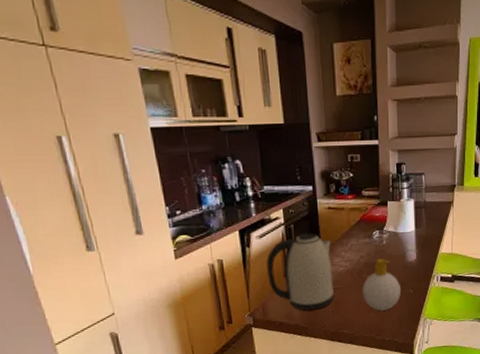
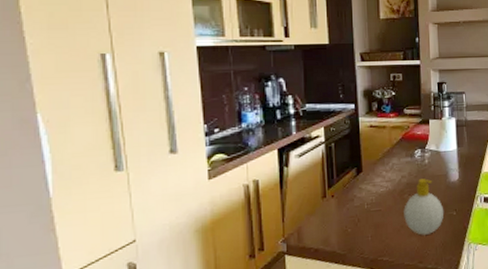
kettle: present [266,233,334,311] -> none [304,152,374,236]

